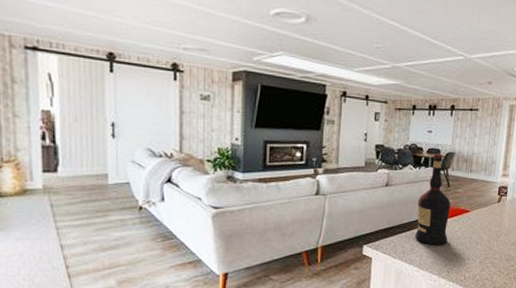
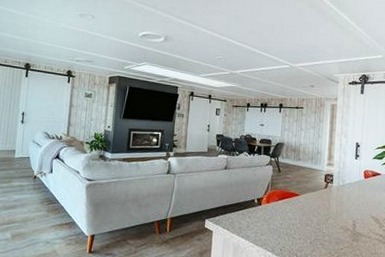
liquor: present [415,153,451,245] -> none [250,143,281,224]

